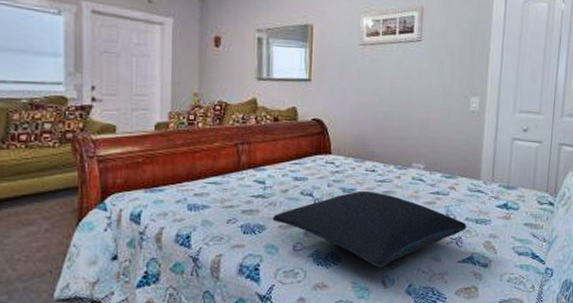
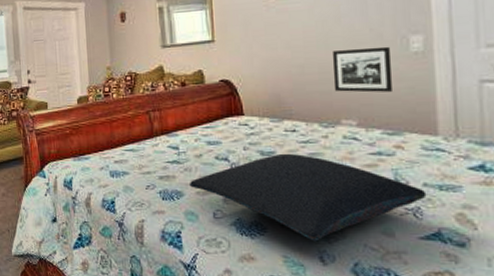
picture frame: none [410,102,456,142] -> present [332,46,392,93]

